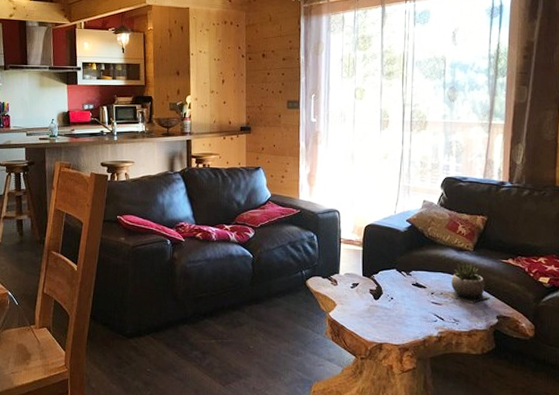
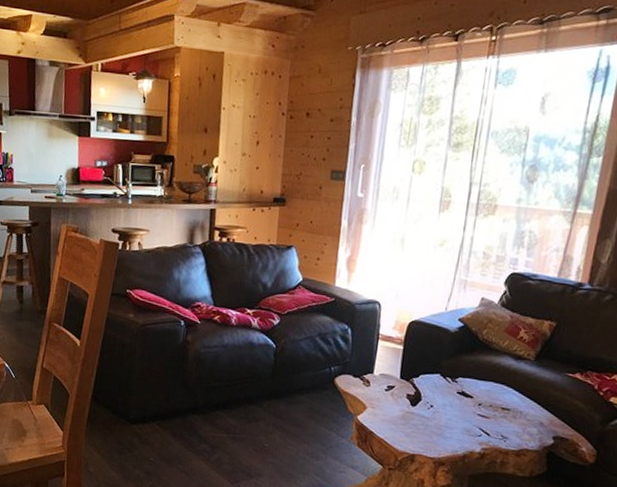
succulent plant: present [445,262,490,304] -> none [495,372,548,420]

